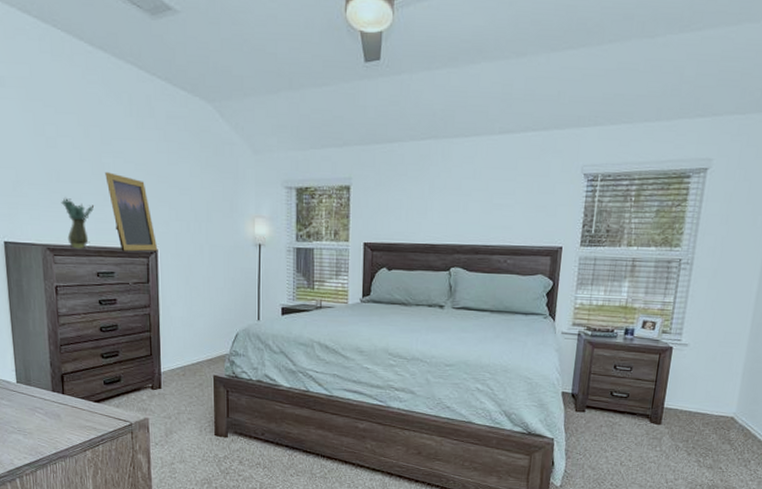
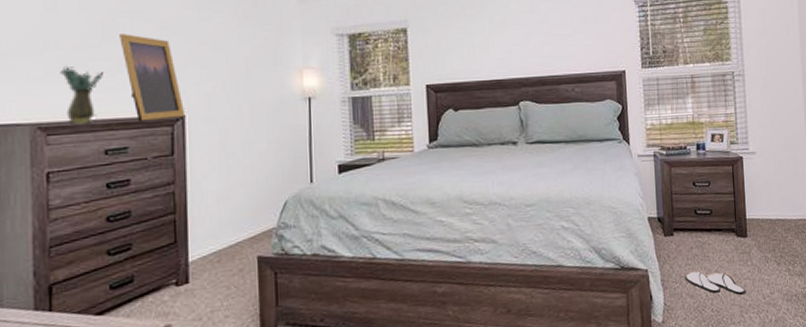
slippers: none [589,448,650,476] -> present [685,271,746,295]

